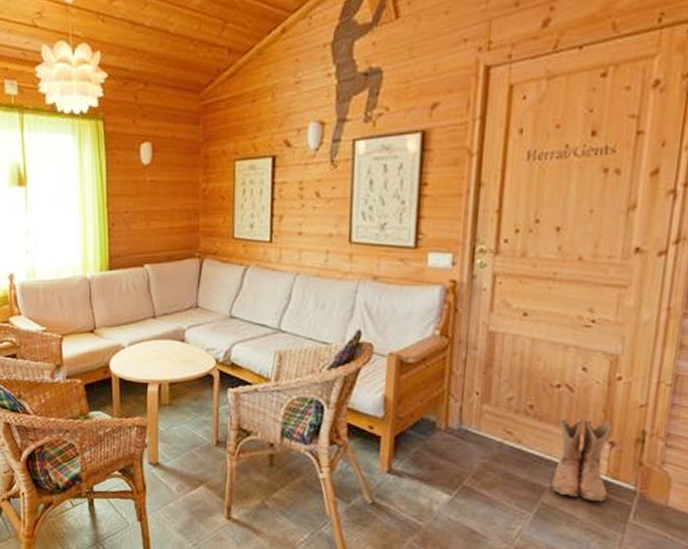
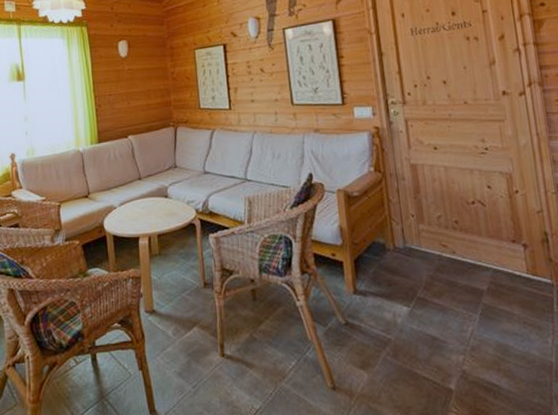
boots: present [551,417,613,501] -> none [480,226,532,297]

